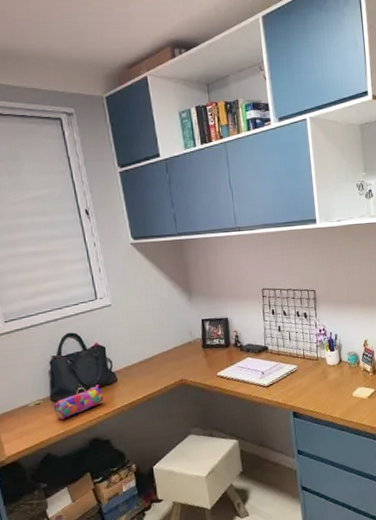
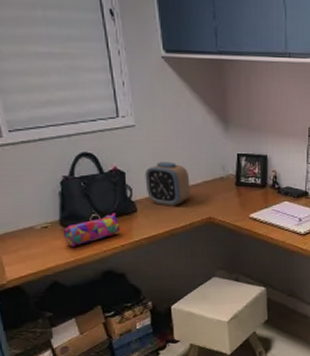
alarm clock: none [122,333,163,374] -> present [145,161,190,206]

